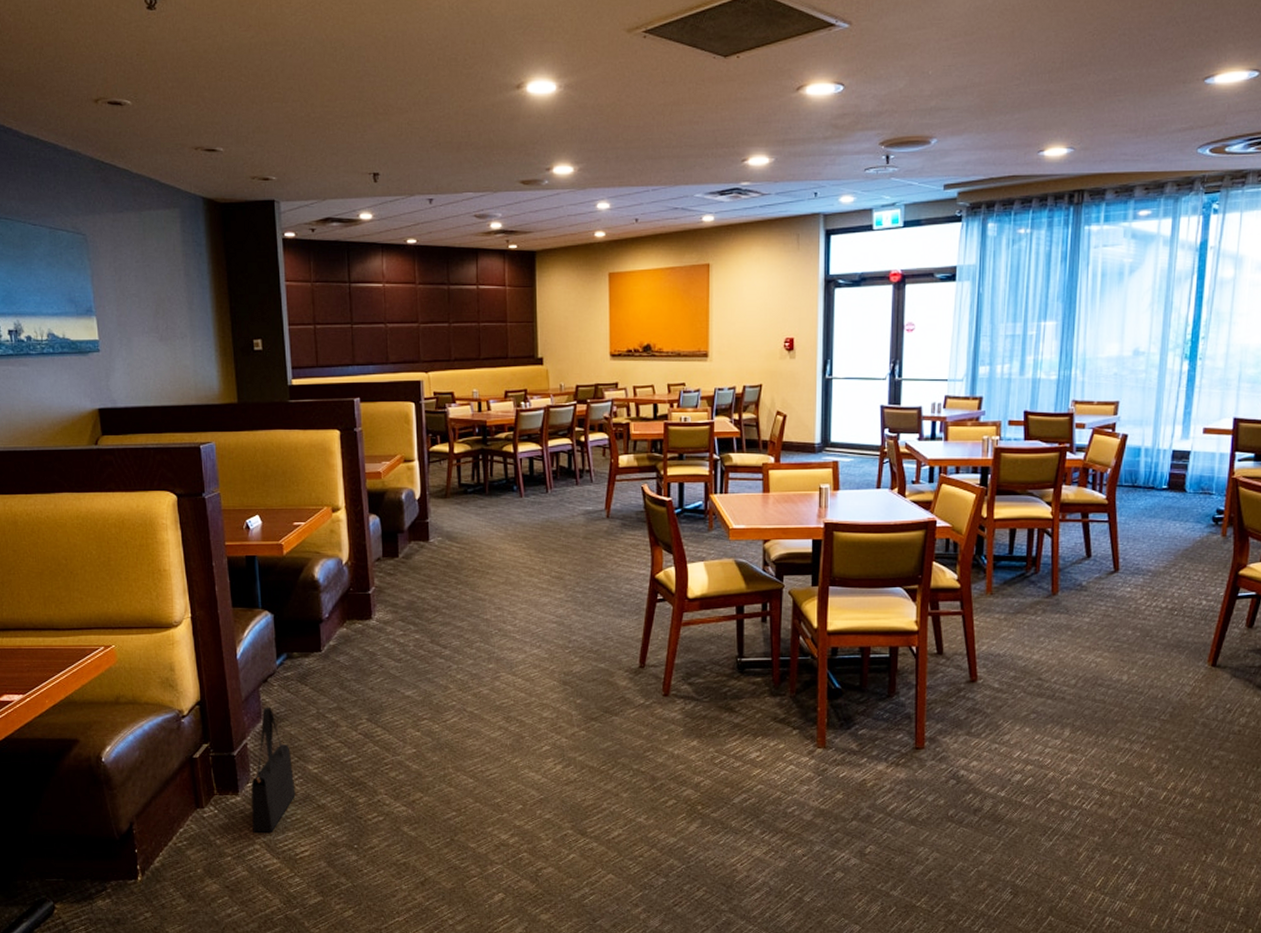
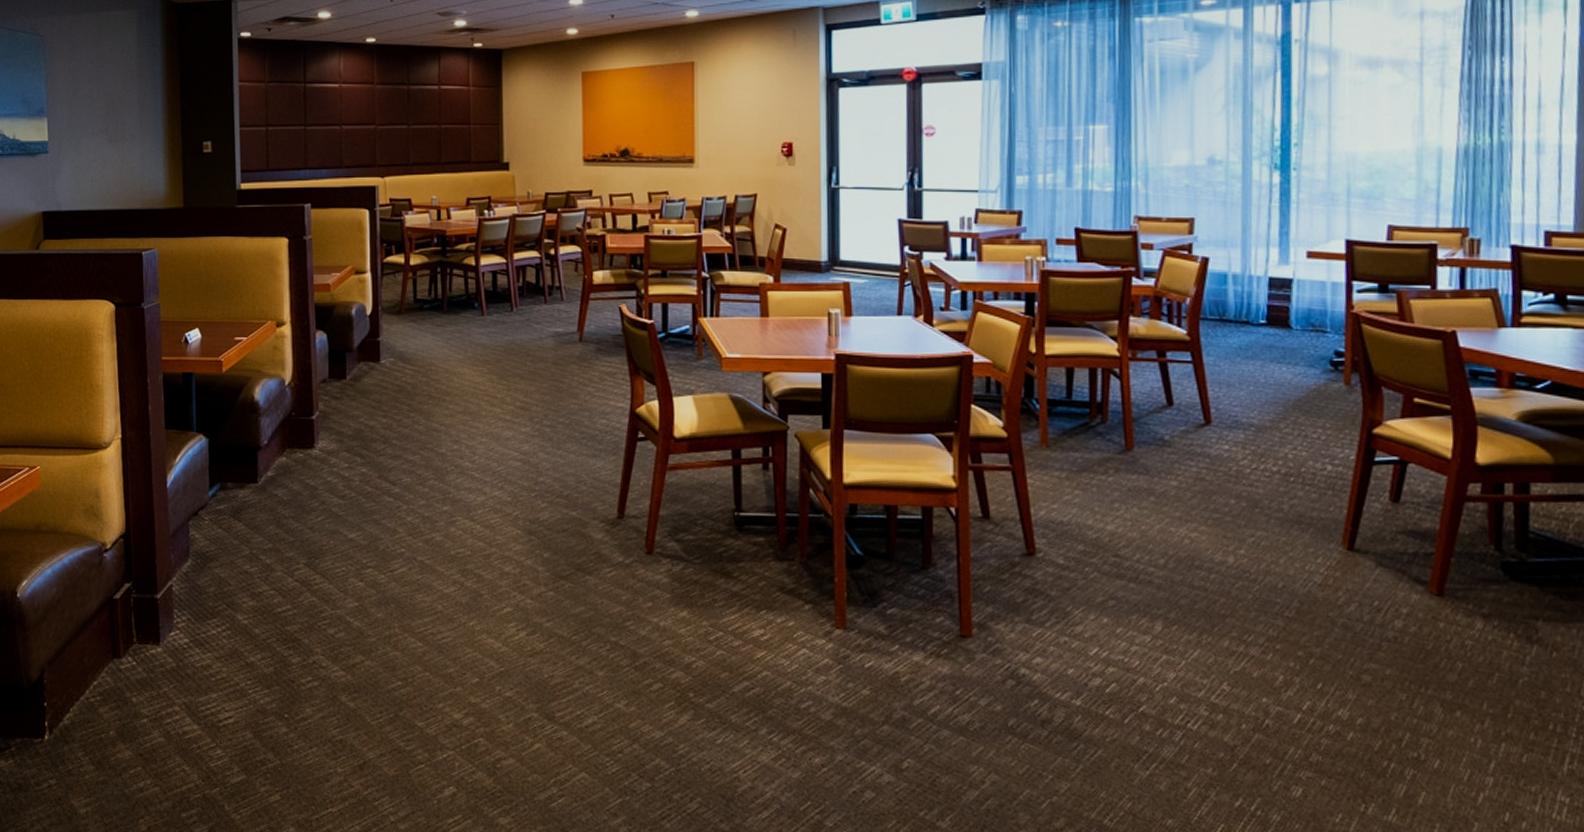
tote bag: present [251,707,296,833] -> none [173,543,222,693]

